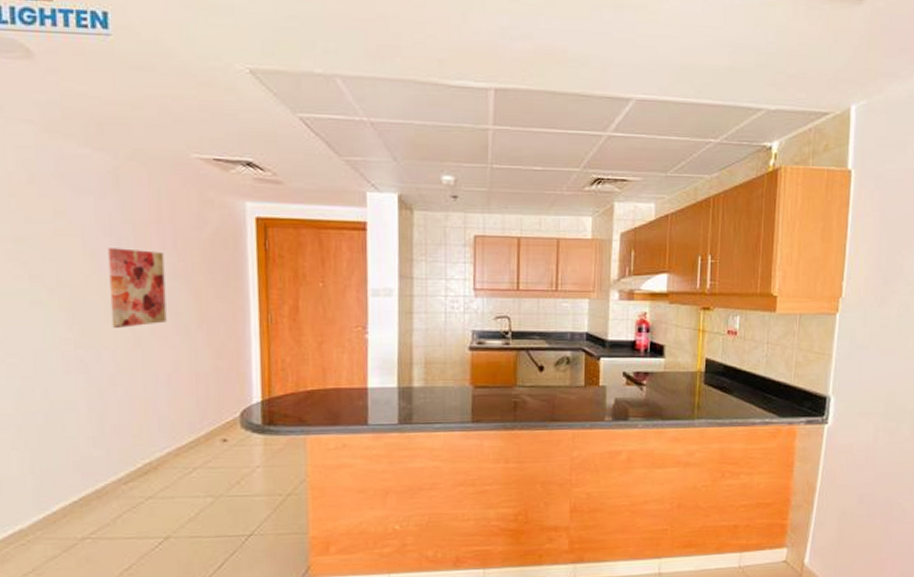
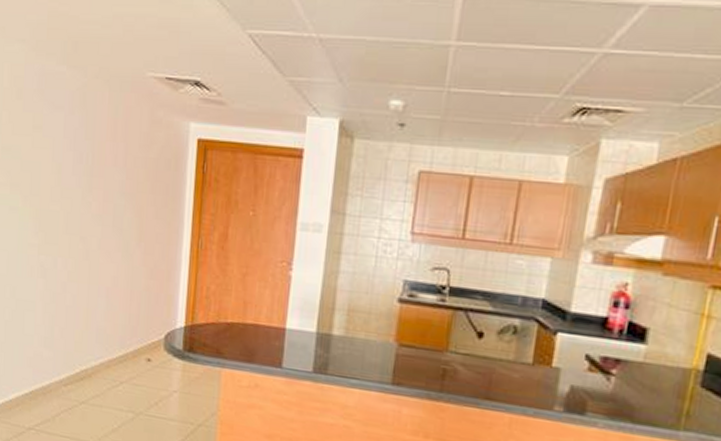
wall art: present [108,248,167,328] -> none [68,162,115,239]

